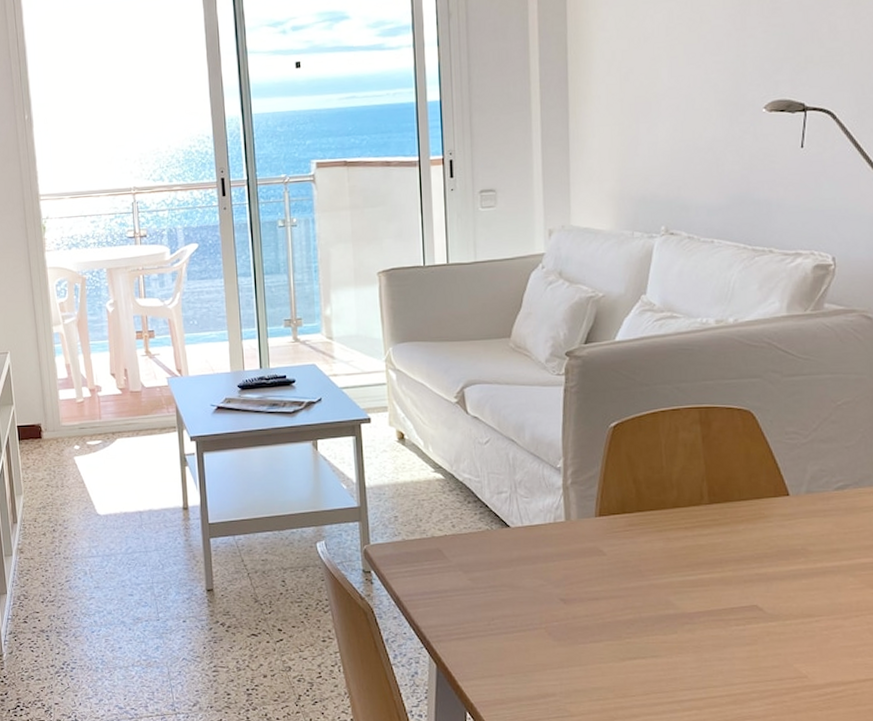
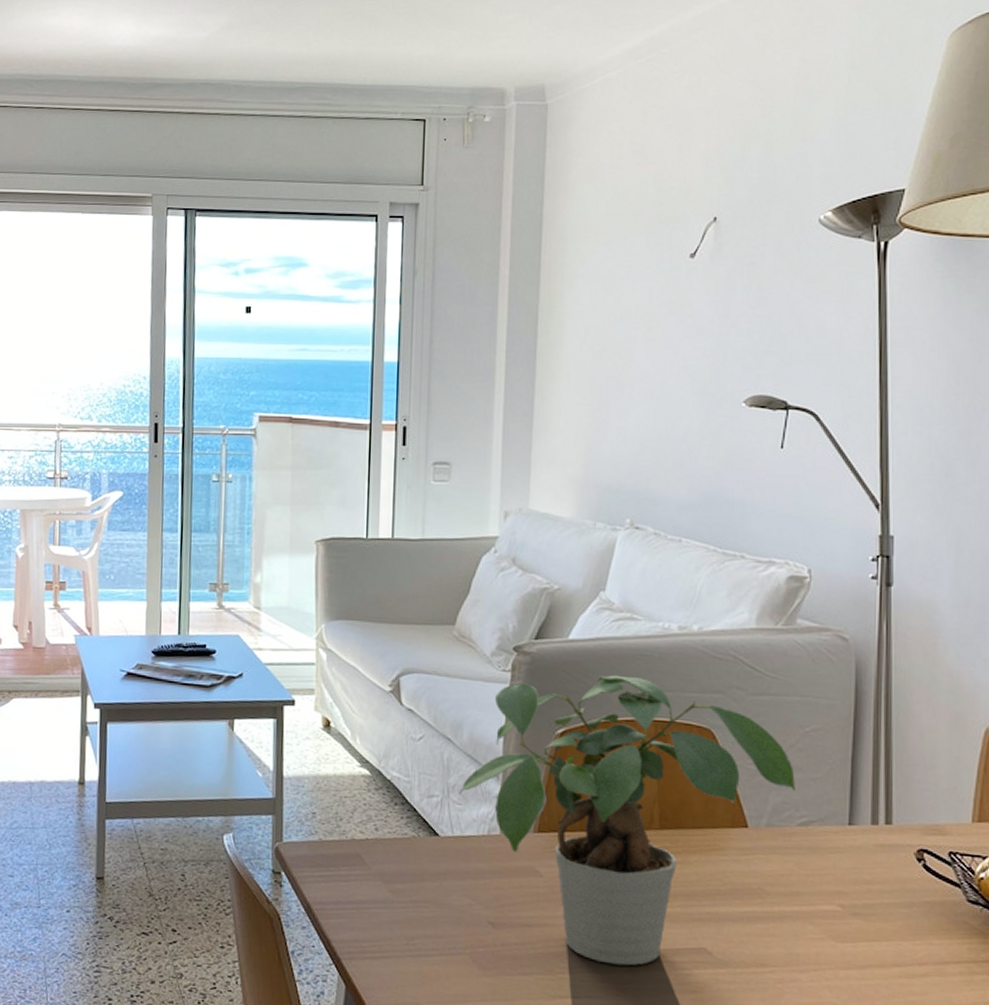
potted plant: none [525,369,832,627] -> present [459,675,797,966]

